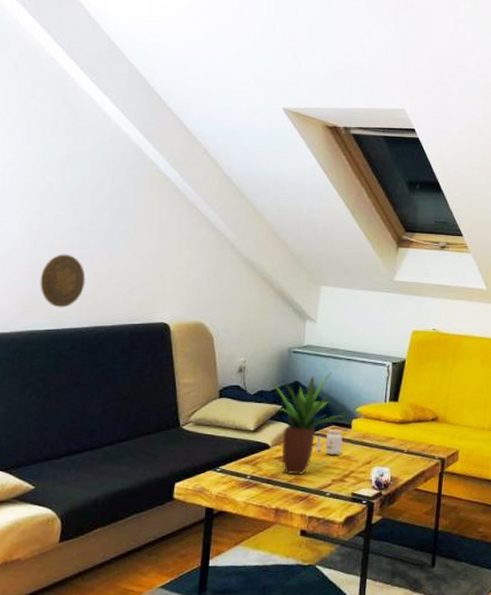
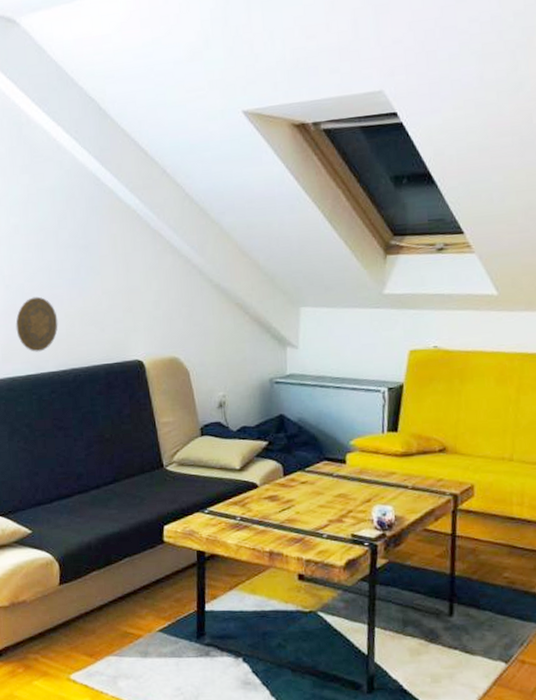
potted plant: present [271,372,348,475] -> none [253,402,341,516]
candle: present [316,429,342,455] -> none [308,465,338,493]

